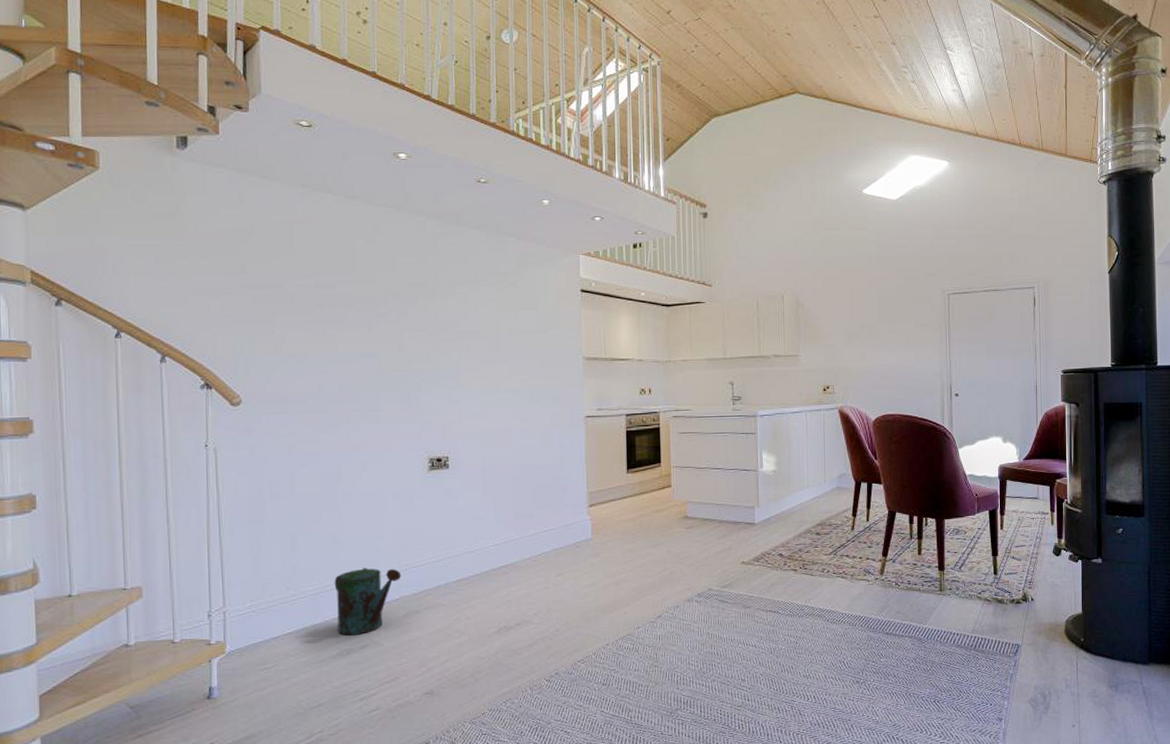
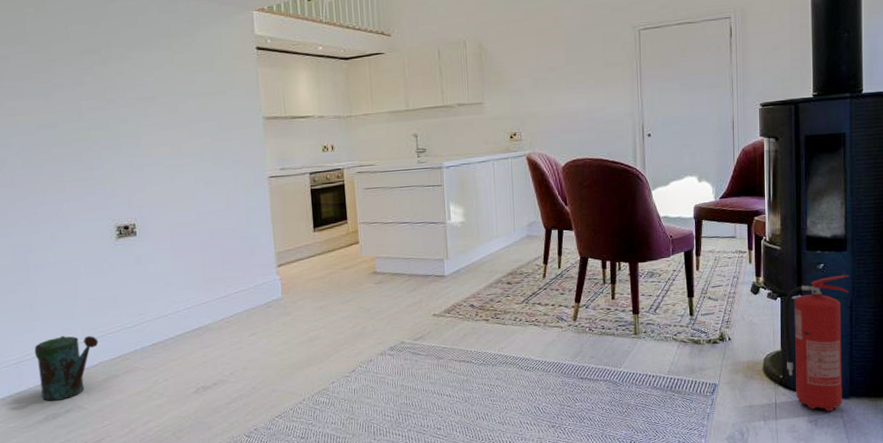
fire extinguisher: none [1083,540,1147,678] -> present [783,274,849,412]

